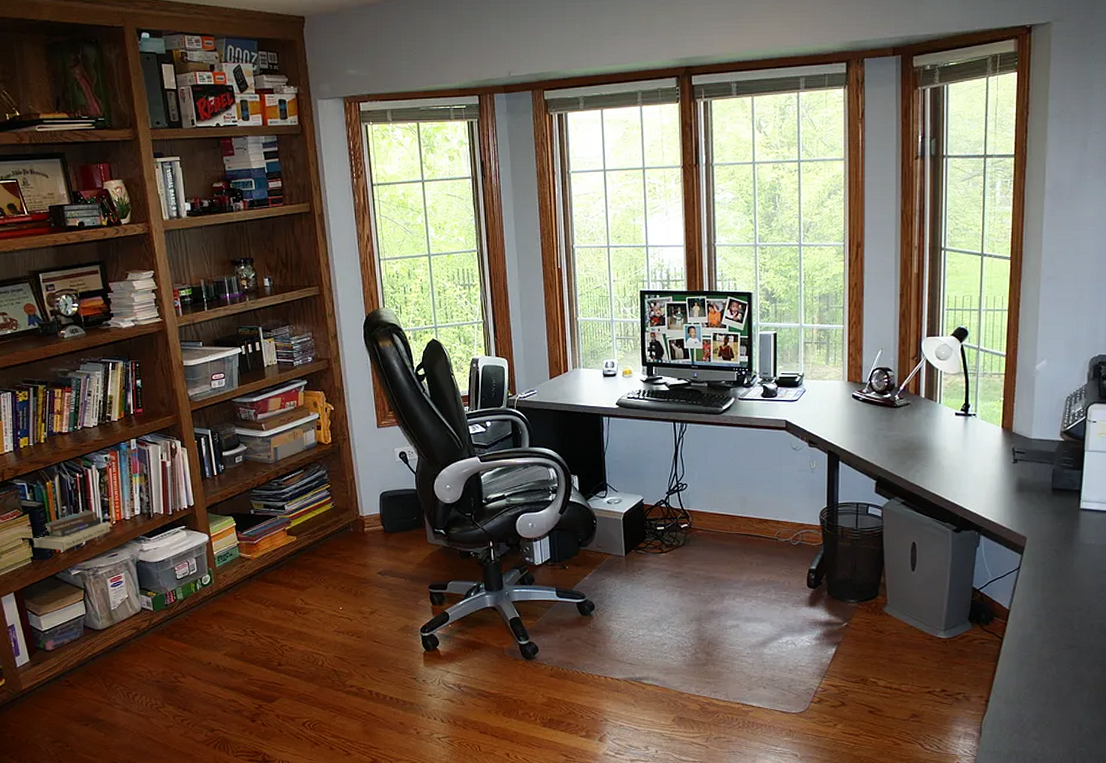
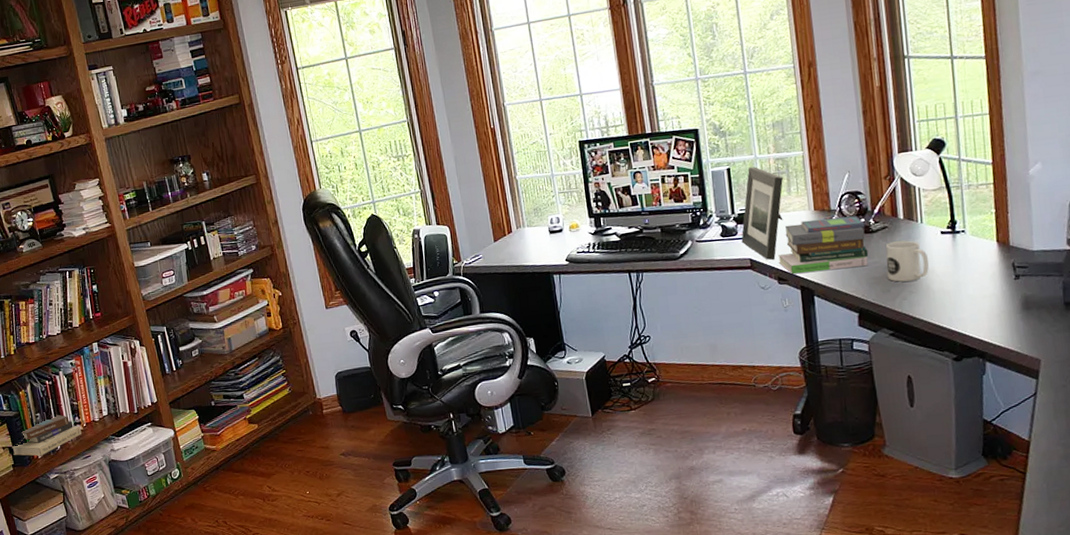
picture frame: none [780,334,824,424] -> present [741,166,784,261]
books: none [811,390,891,439] -> present [778,216,869,275]
mug: none [905,418,943,455] -> present [885,240,929,282]

